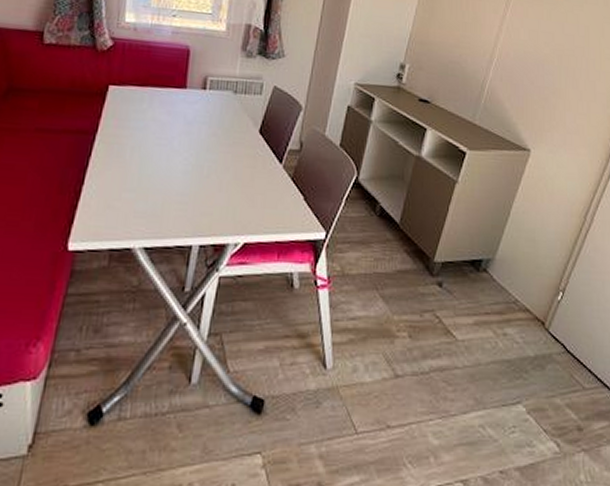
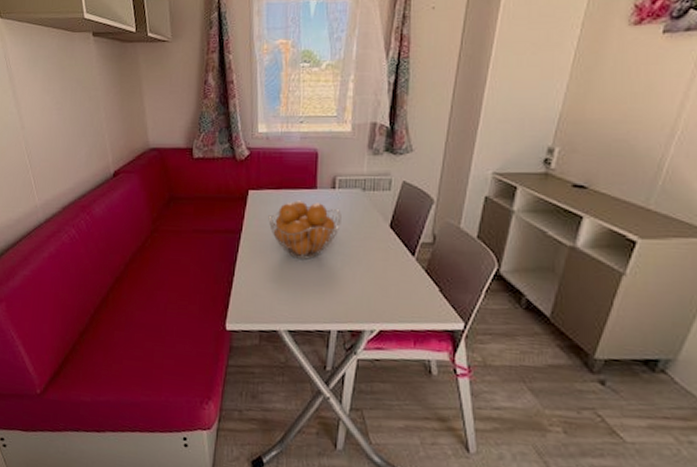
fruit basket: none [129,100,211,166] -> present [268,200,342,260]

